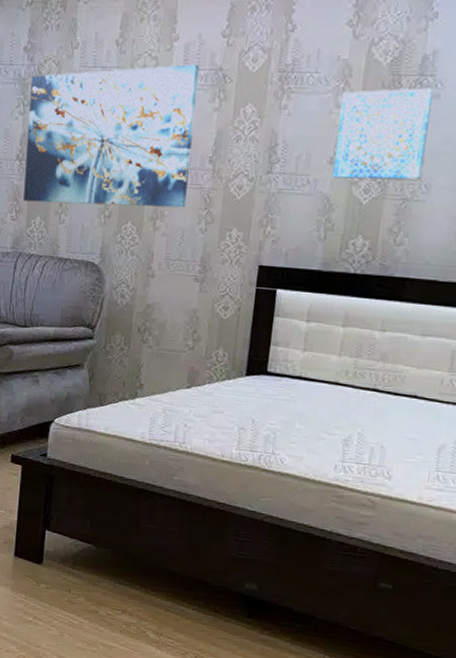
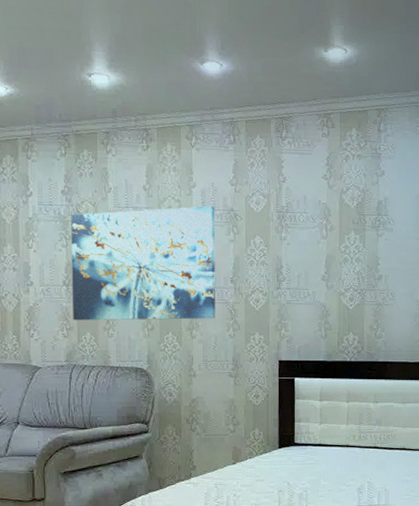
wall art: present [332,88,433,180] -> none [325,224,388,291]

